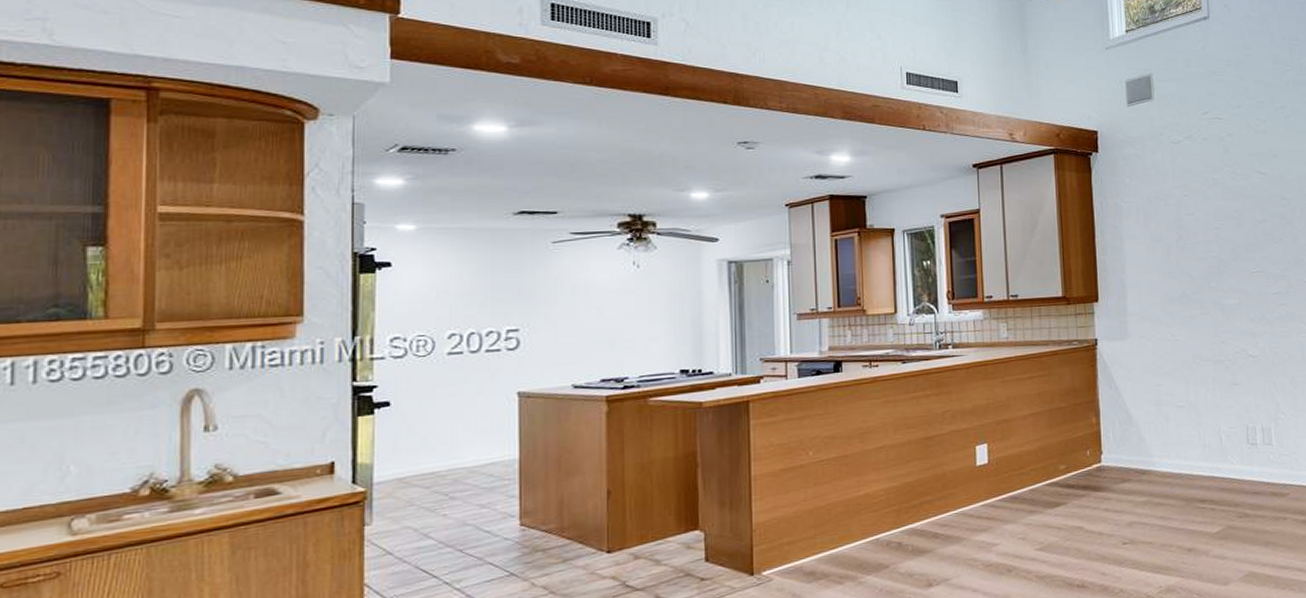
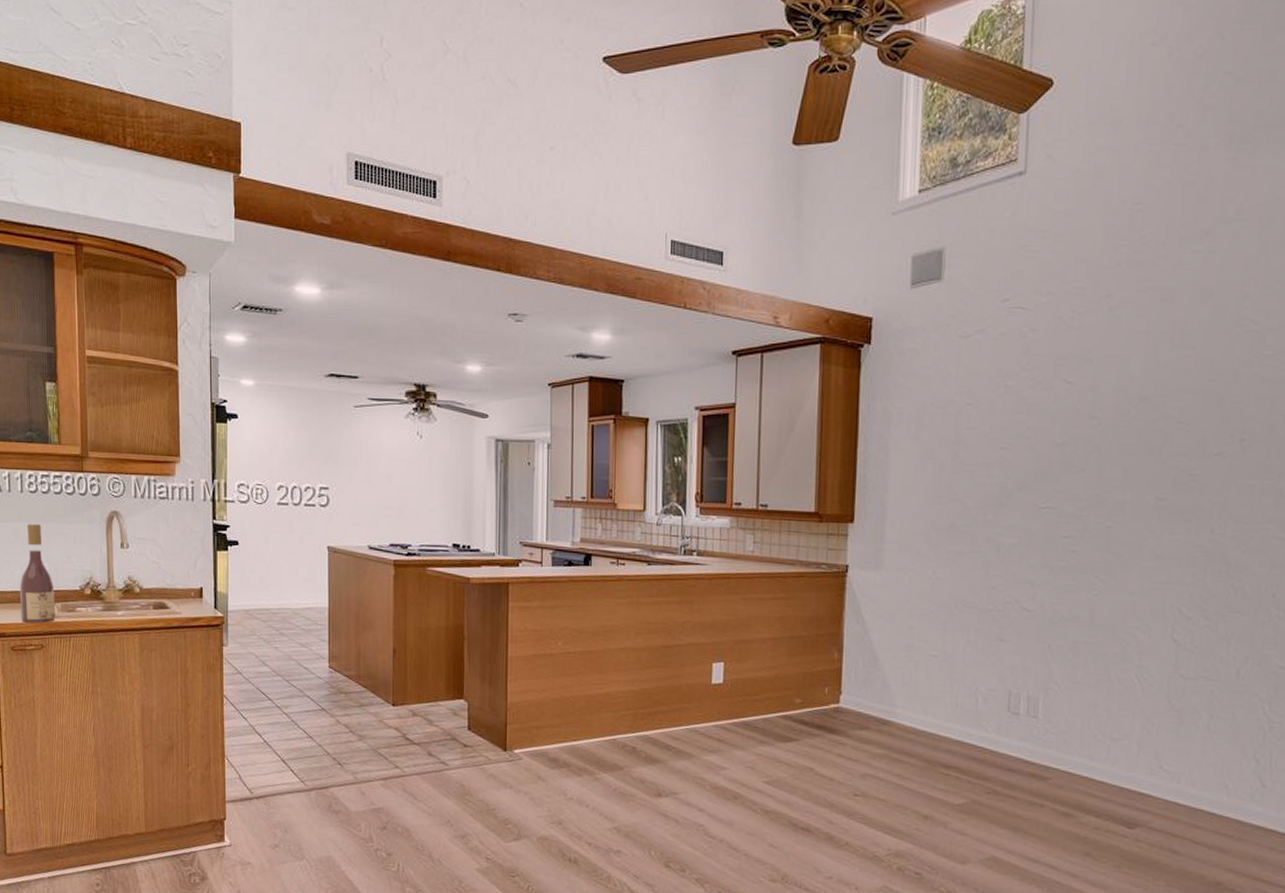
wine bottle: none [20,418,86,550] -> present [19,523,55,624]

